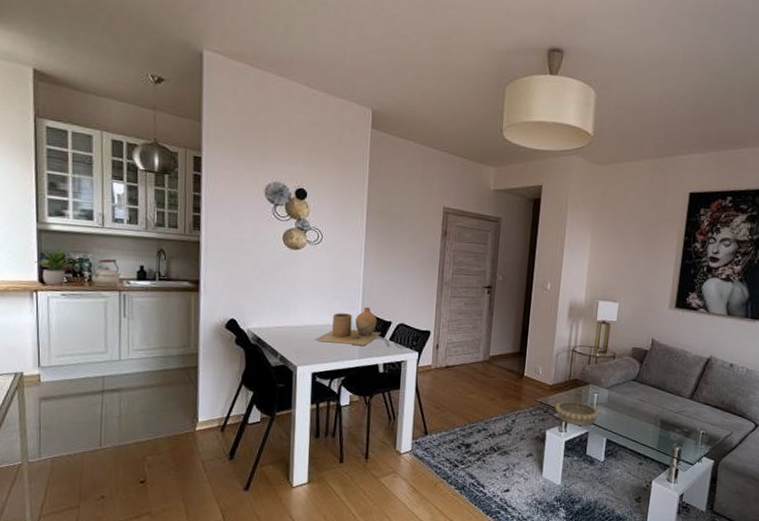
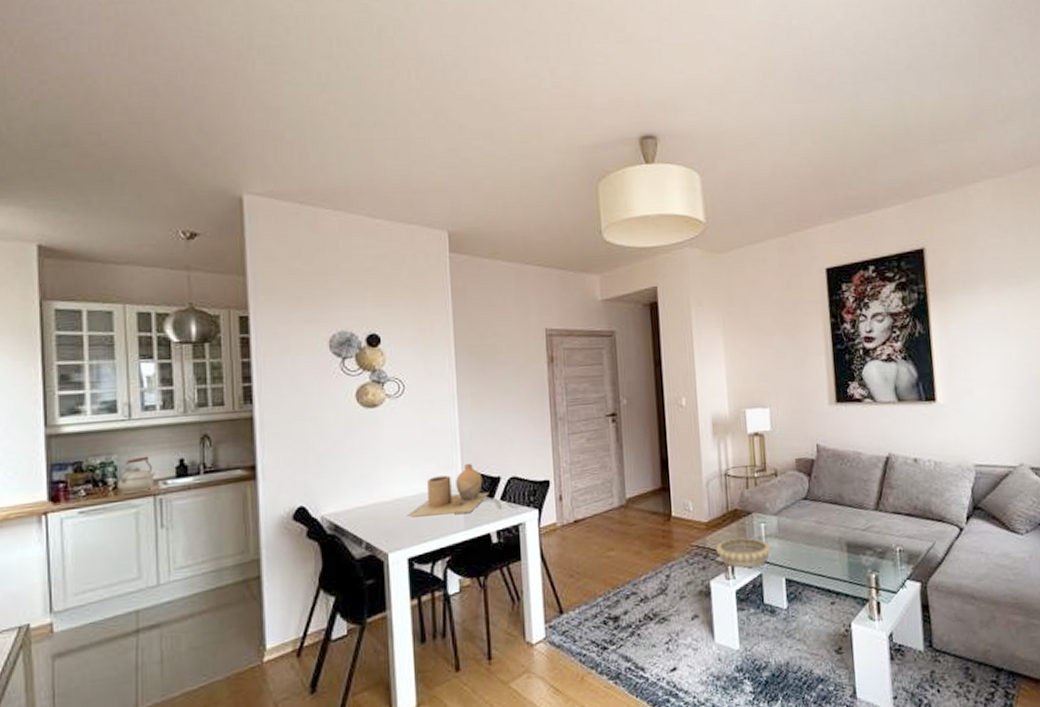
potted plant: present [36,248,74,286] -> none [45,453,94,504]

